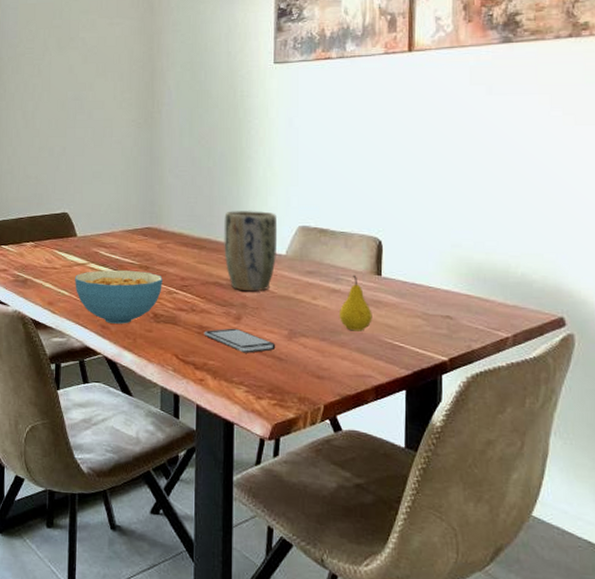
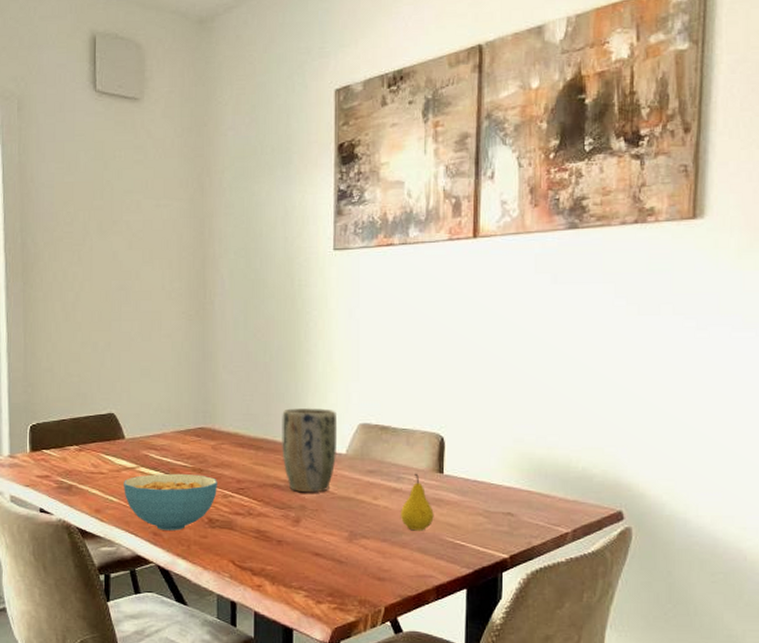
smartphone: present [204,328,276,353] -> none [261,531,336,557]

